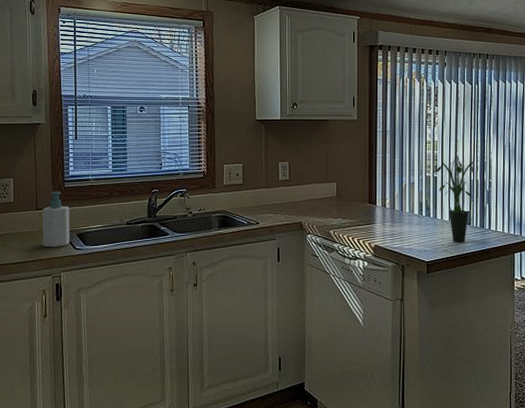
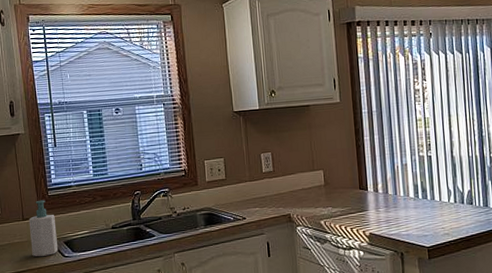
potted plant: present [435,156,474,242] -> none [429,132,472,224]

